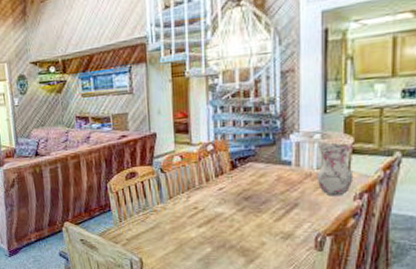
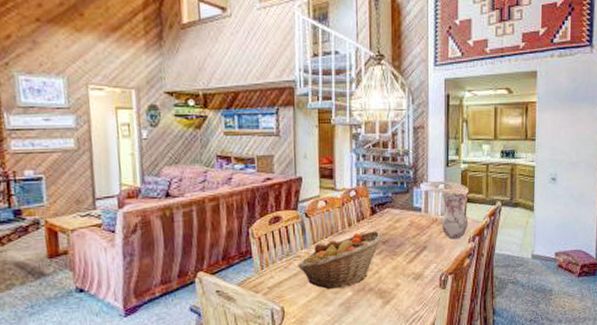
fruit basket: none [154,186,245,245] -> present [298,230,383,290]

